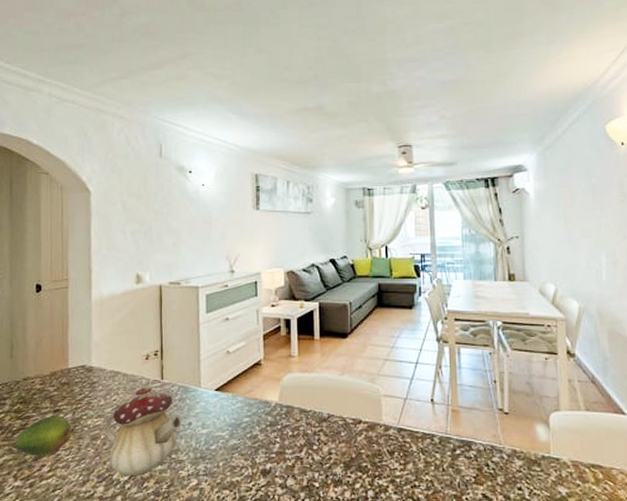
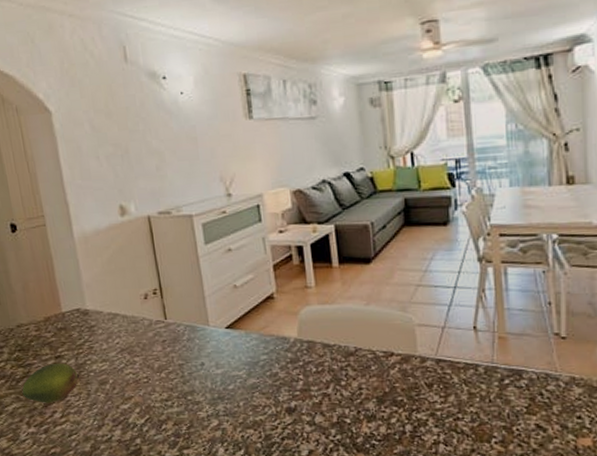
teapot: present [105,387,183,477] -> none [111,328,195,420]

